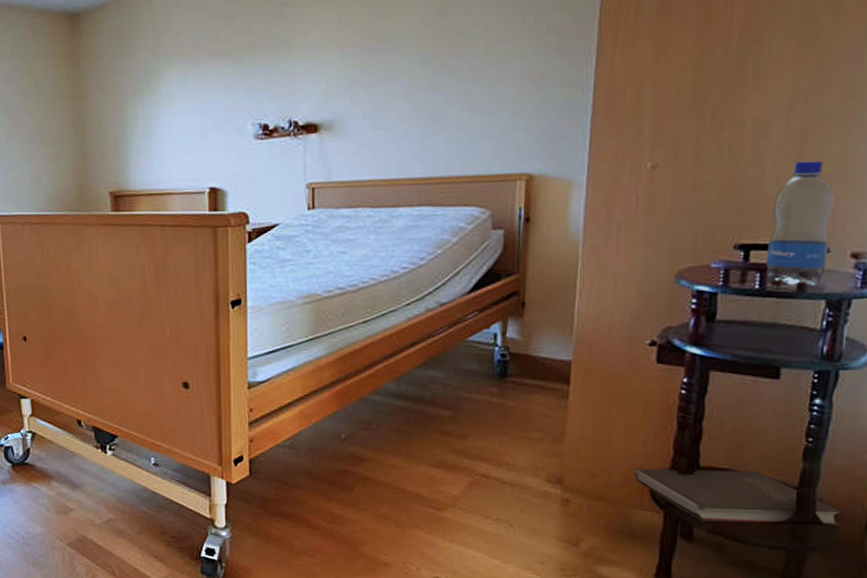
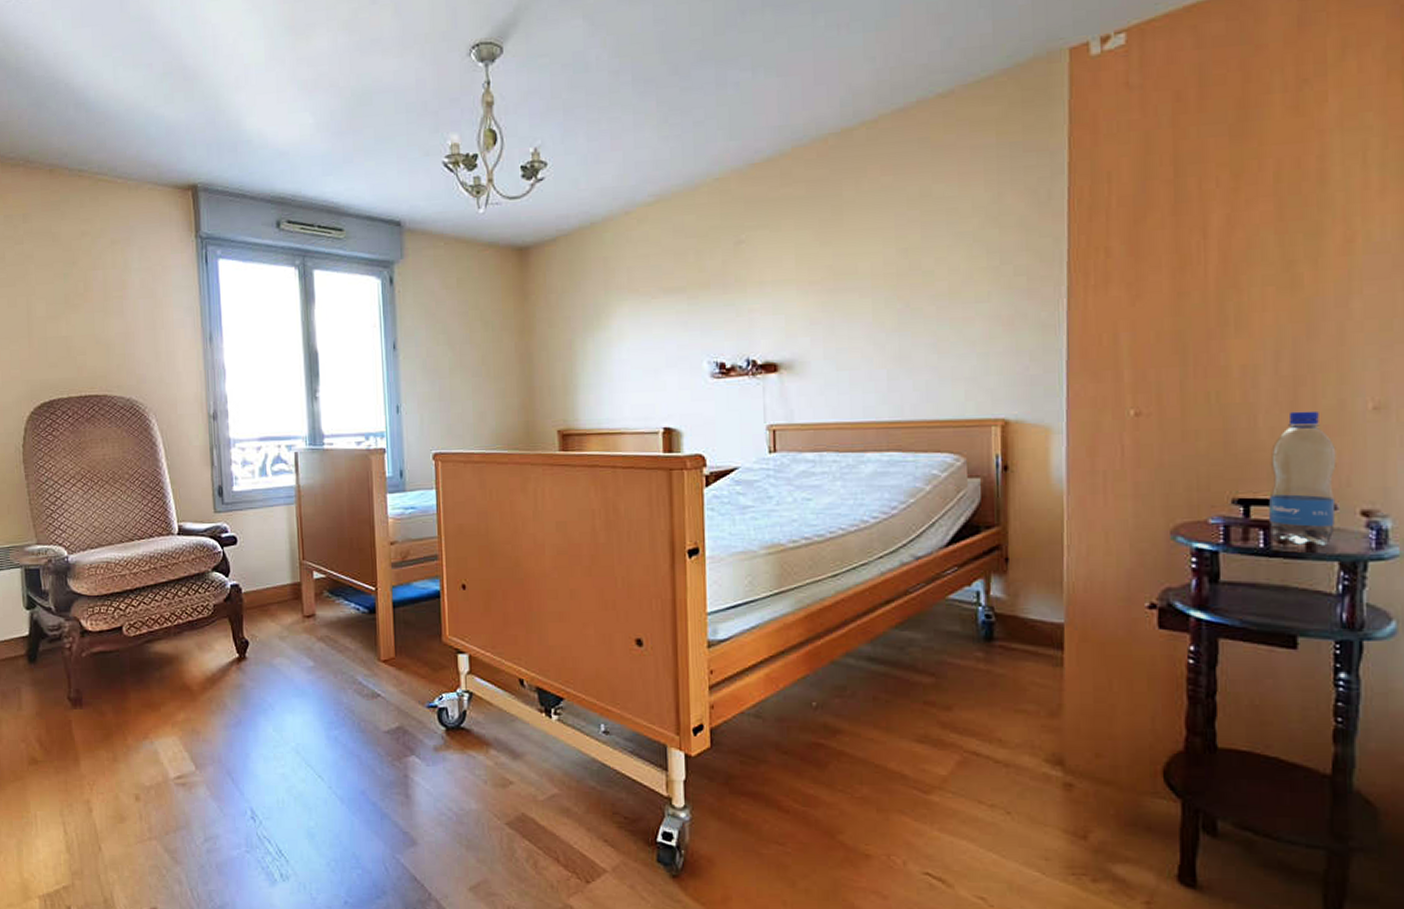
book: present [634,468,841,527] -> none [1144,749,1384,823]

